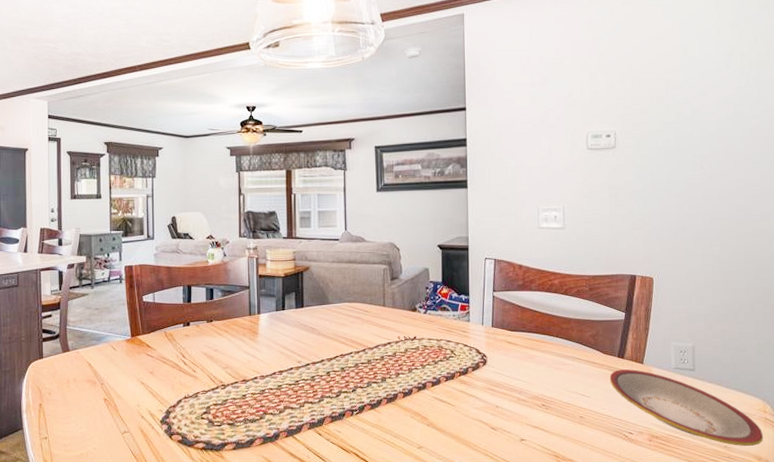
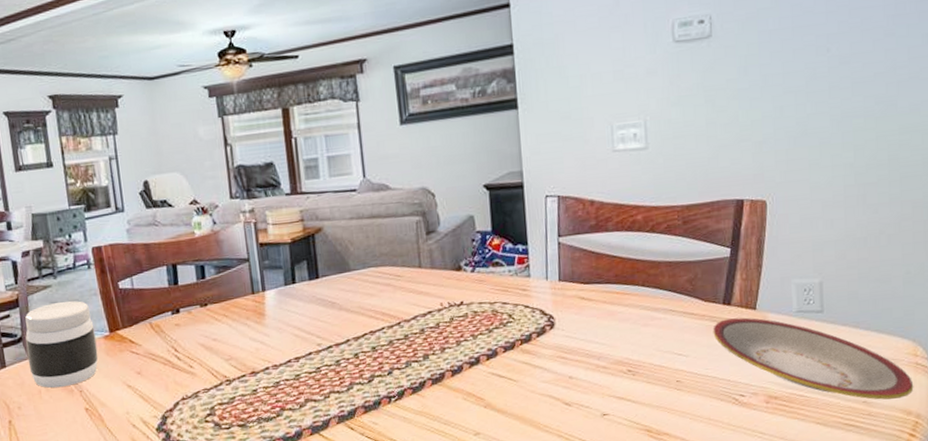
jar: none [61,307,120,380] -> present [25,300,99,389]

